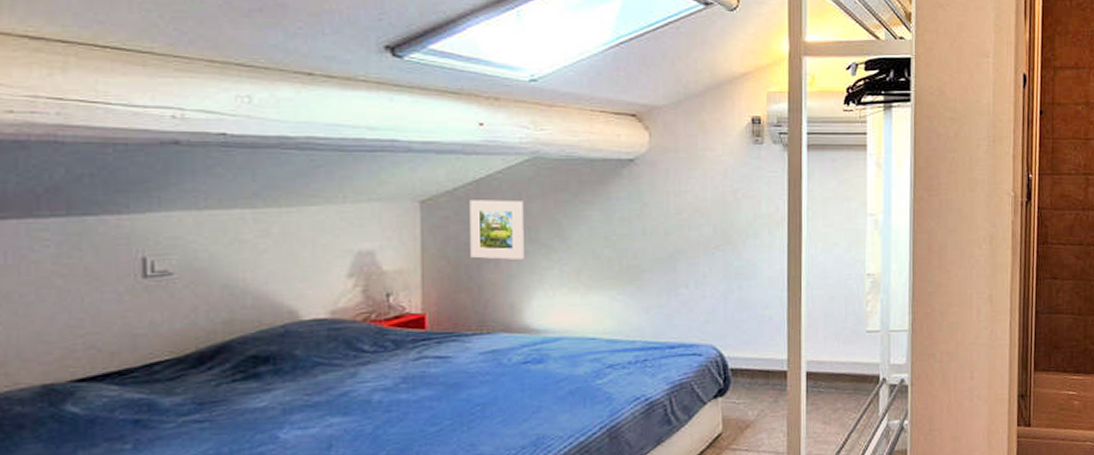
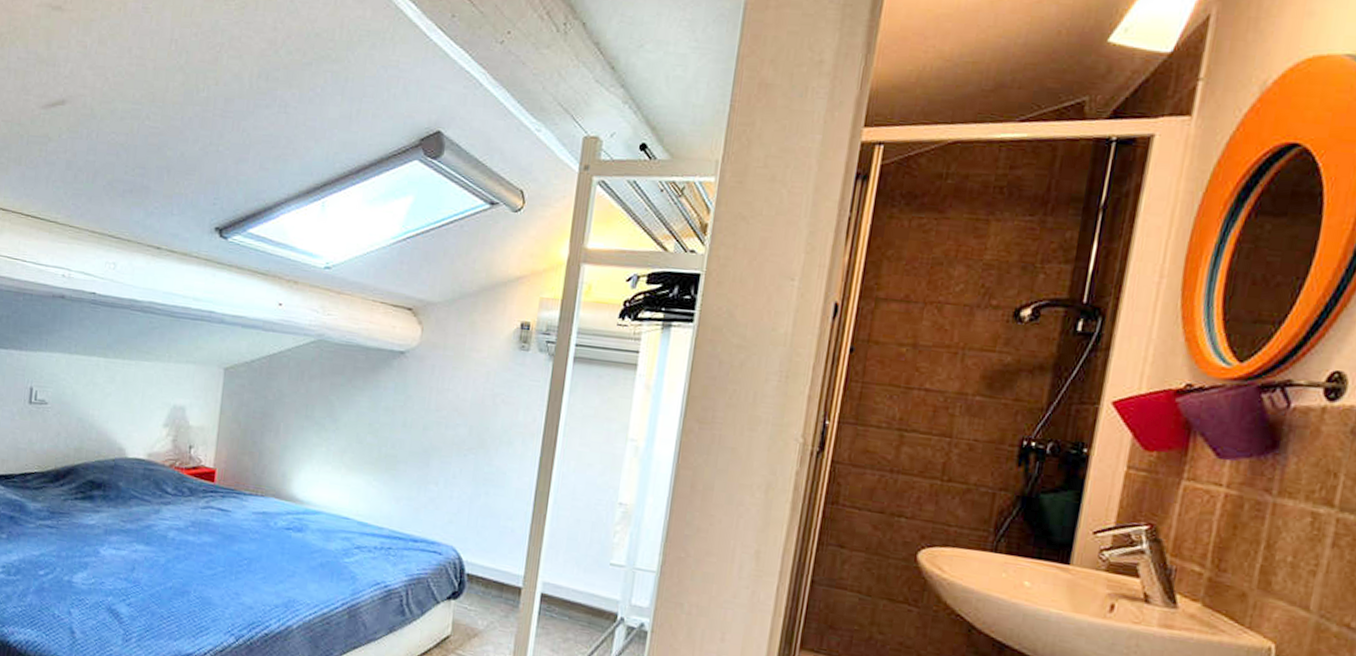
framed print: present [469,200,524,260] -> none [257,372,305,433]

